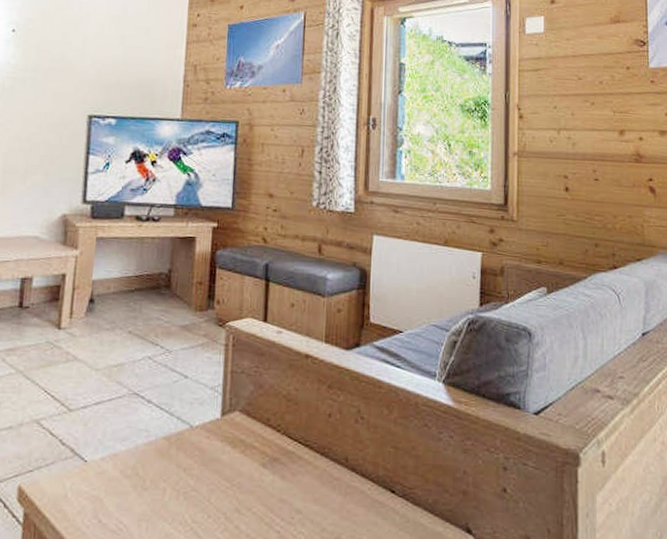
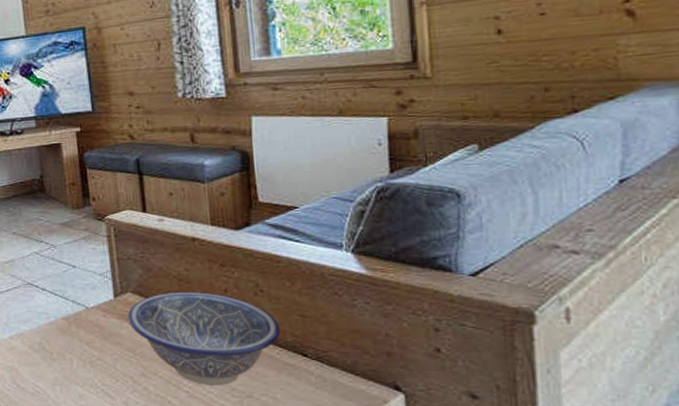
decorative bowl: none [231,413,375,524] -> present [127,291,281,385]

